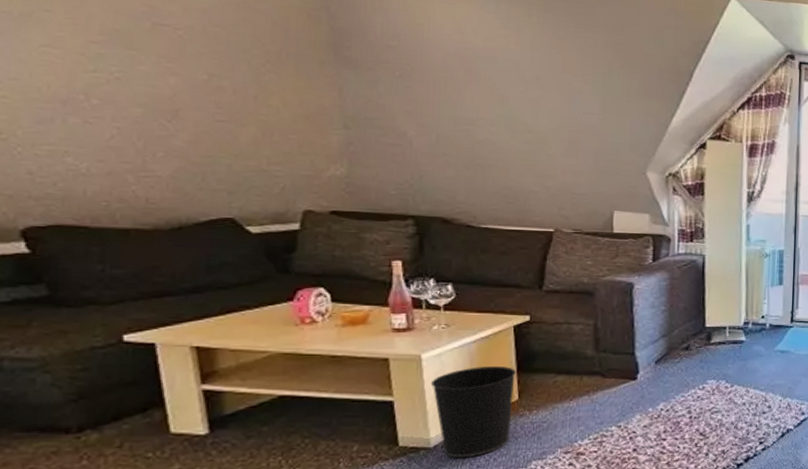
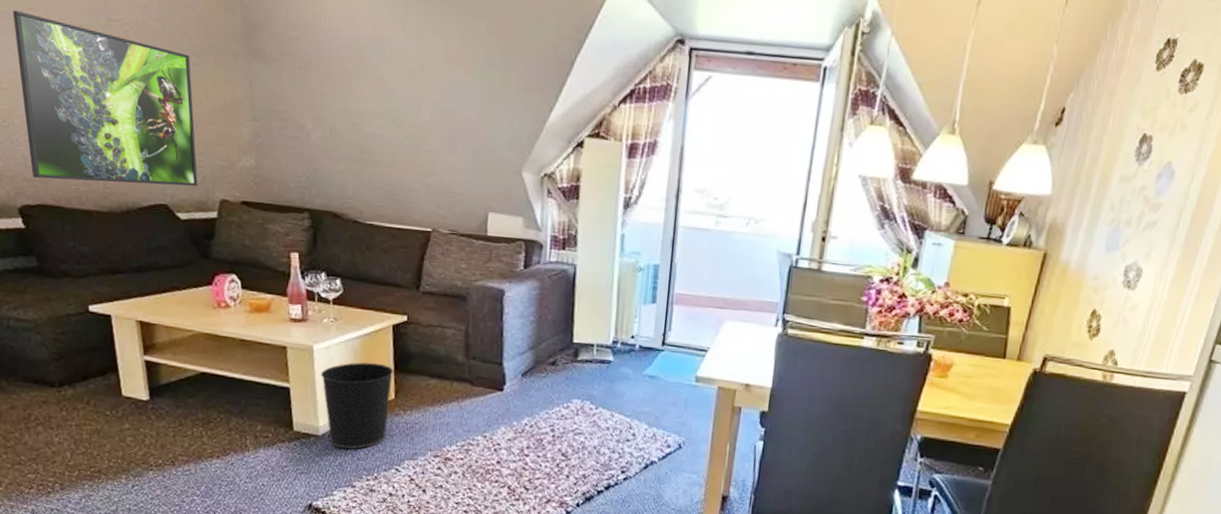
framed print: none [17,11,274,198] -> present [13,10,198,187]

